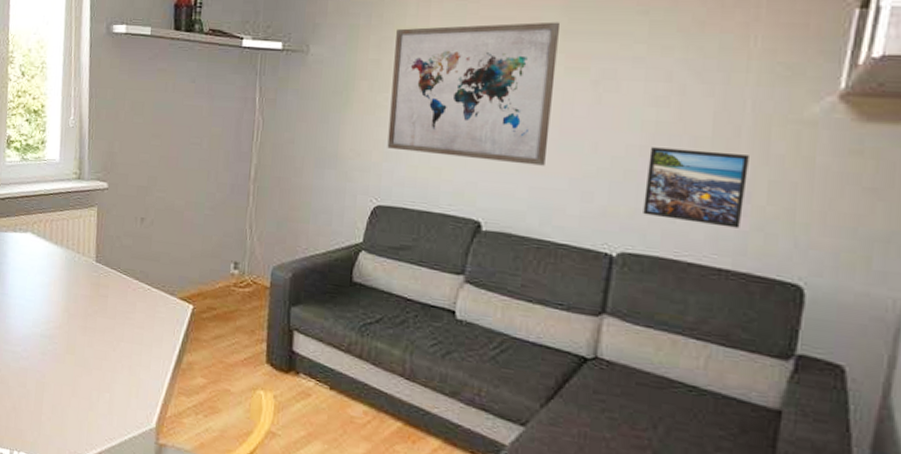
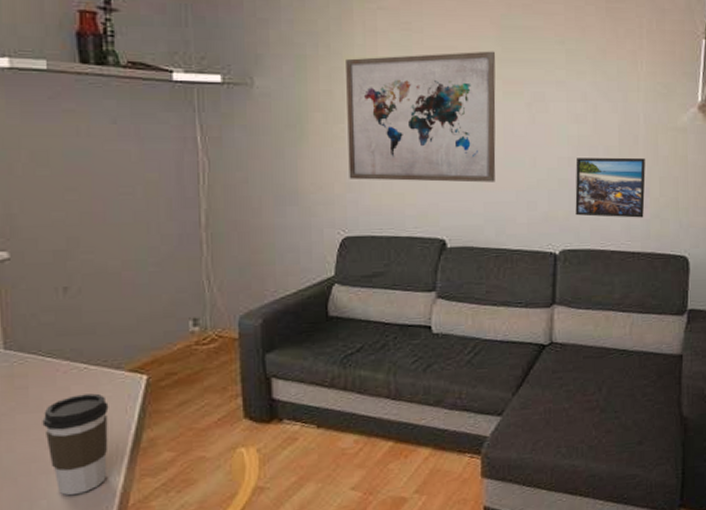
coffee cup: none [114,310,162,396] -> present [42,393,109,496]

